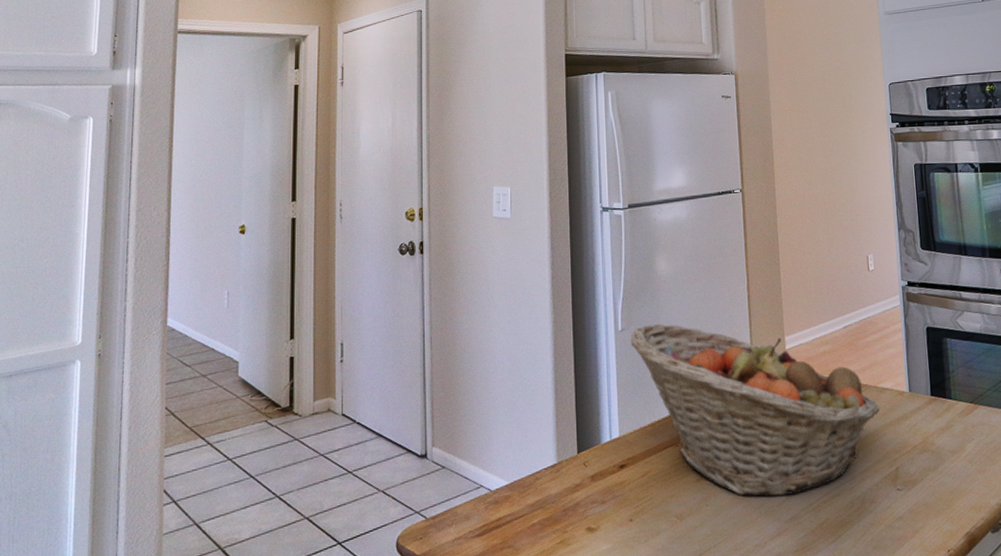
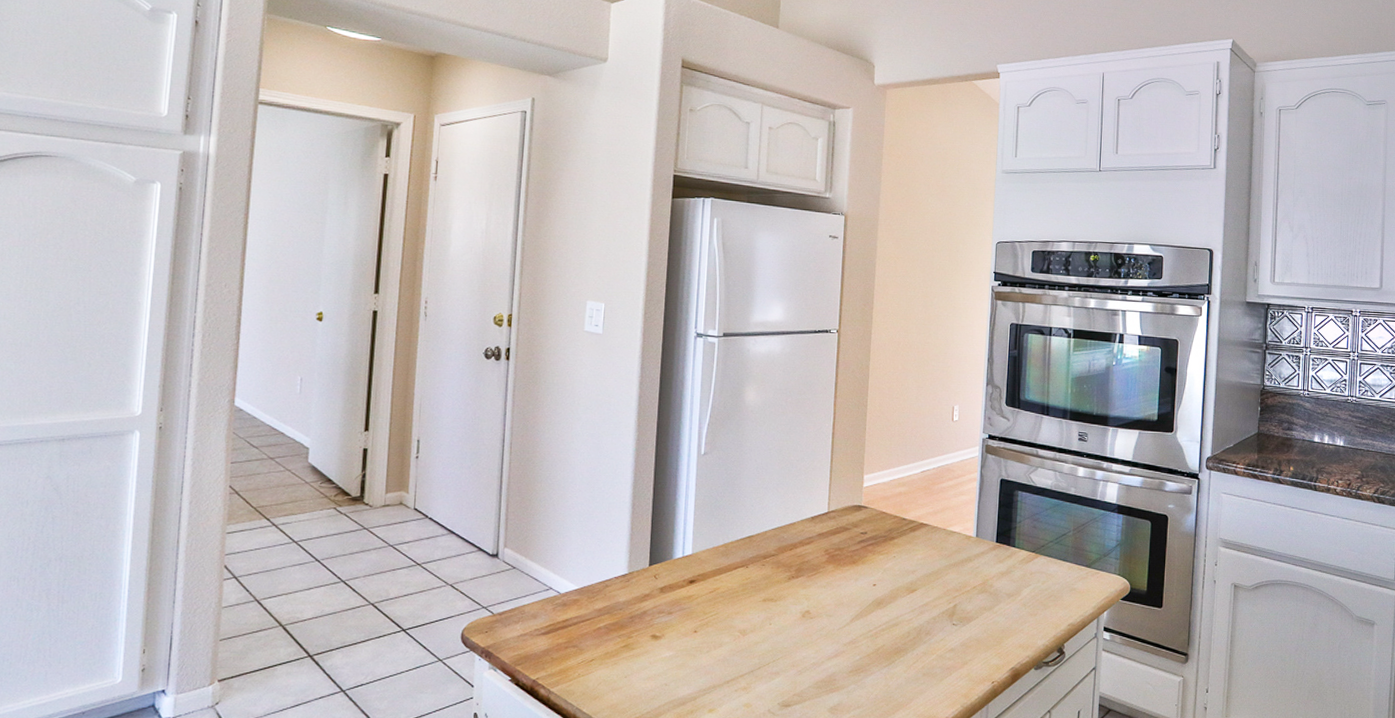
fruit basket: present [630,324,880,497] -> none [711,451,947,622]

